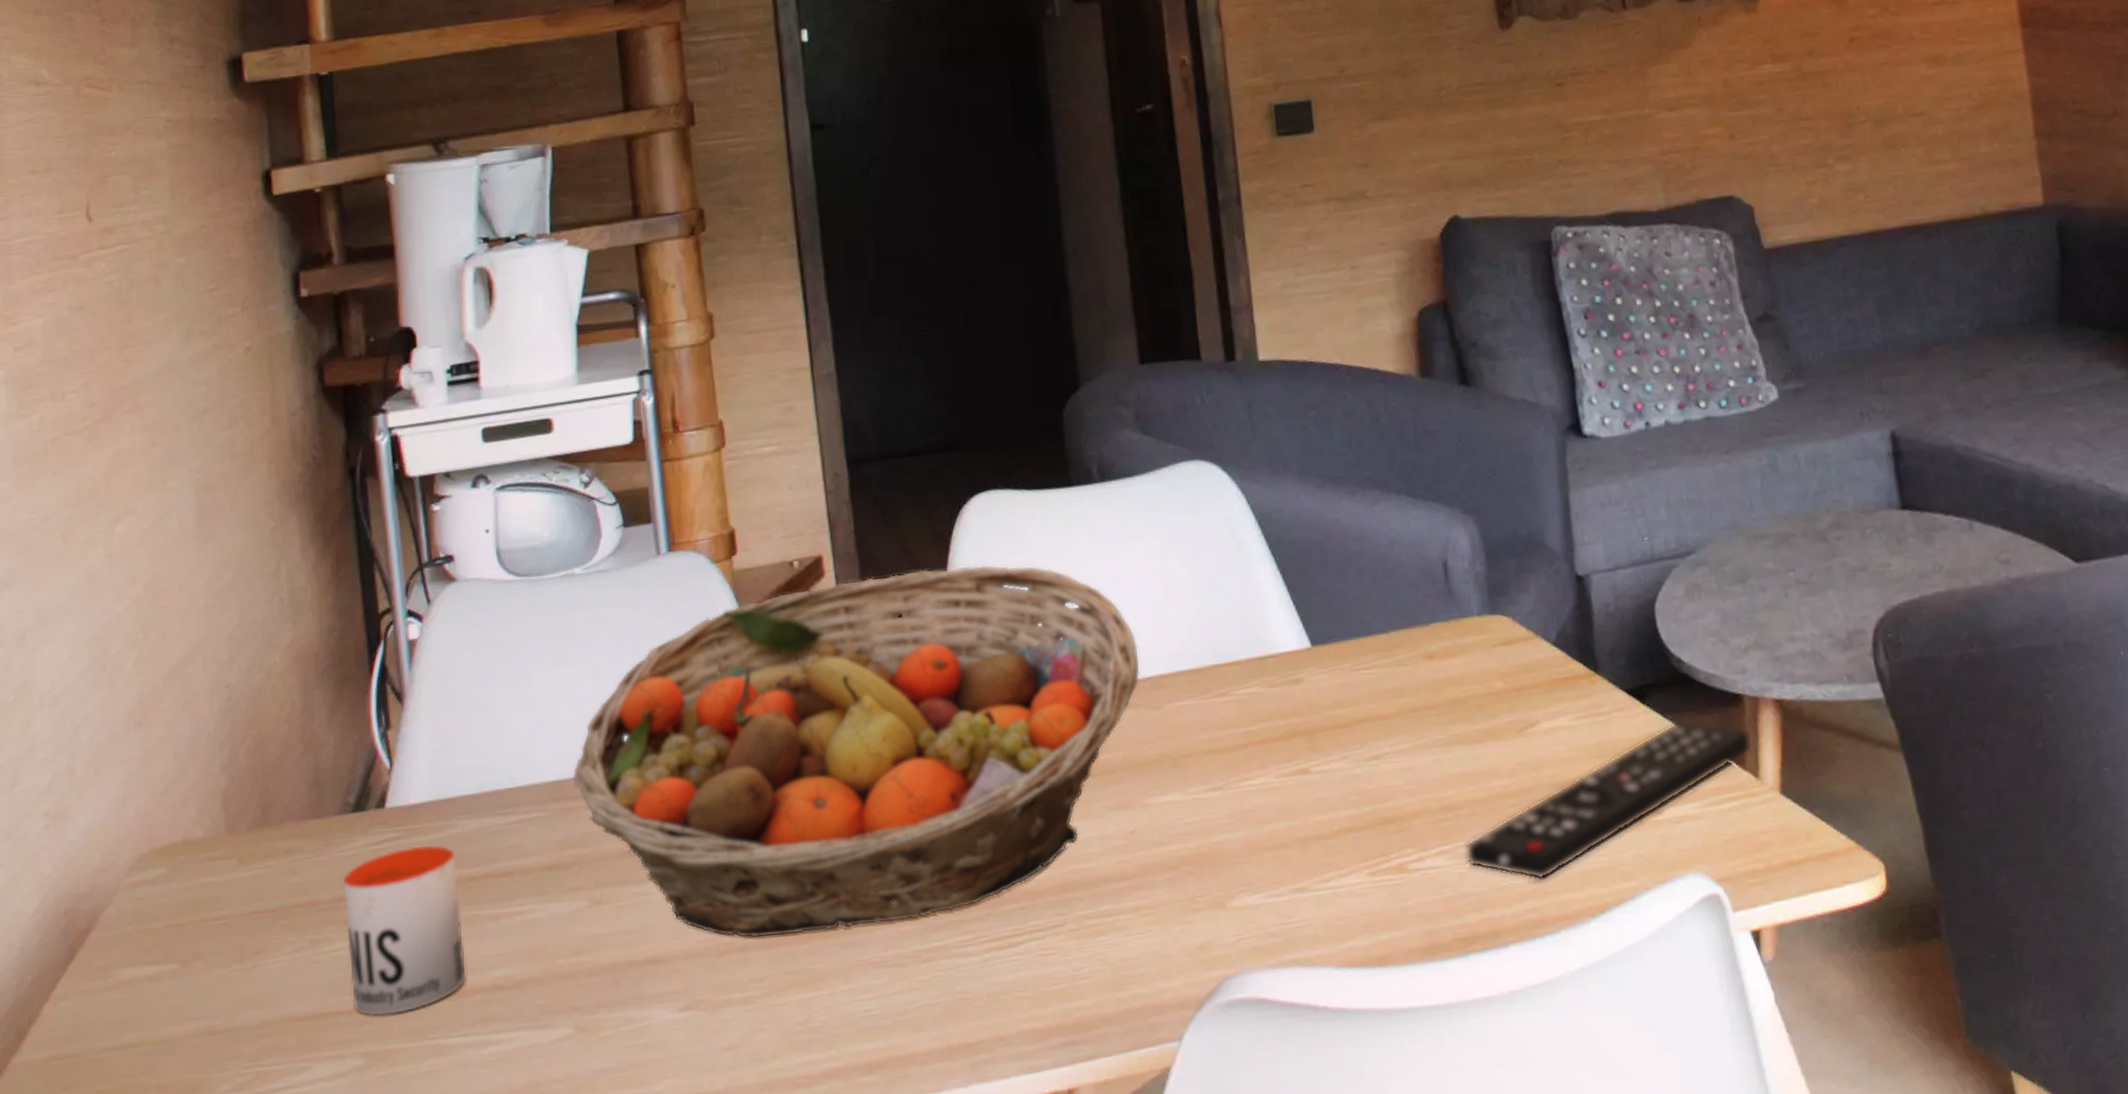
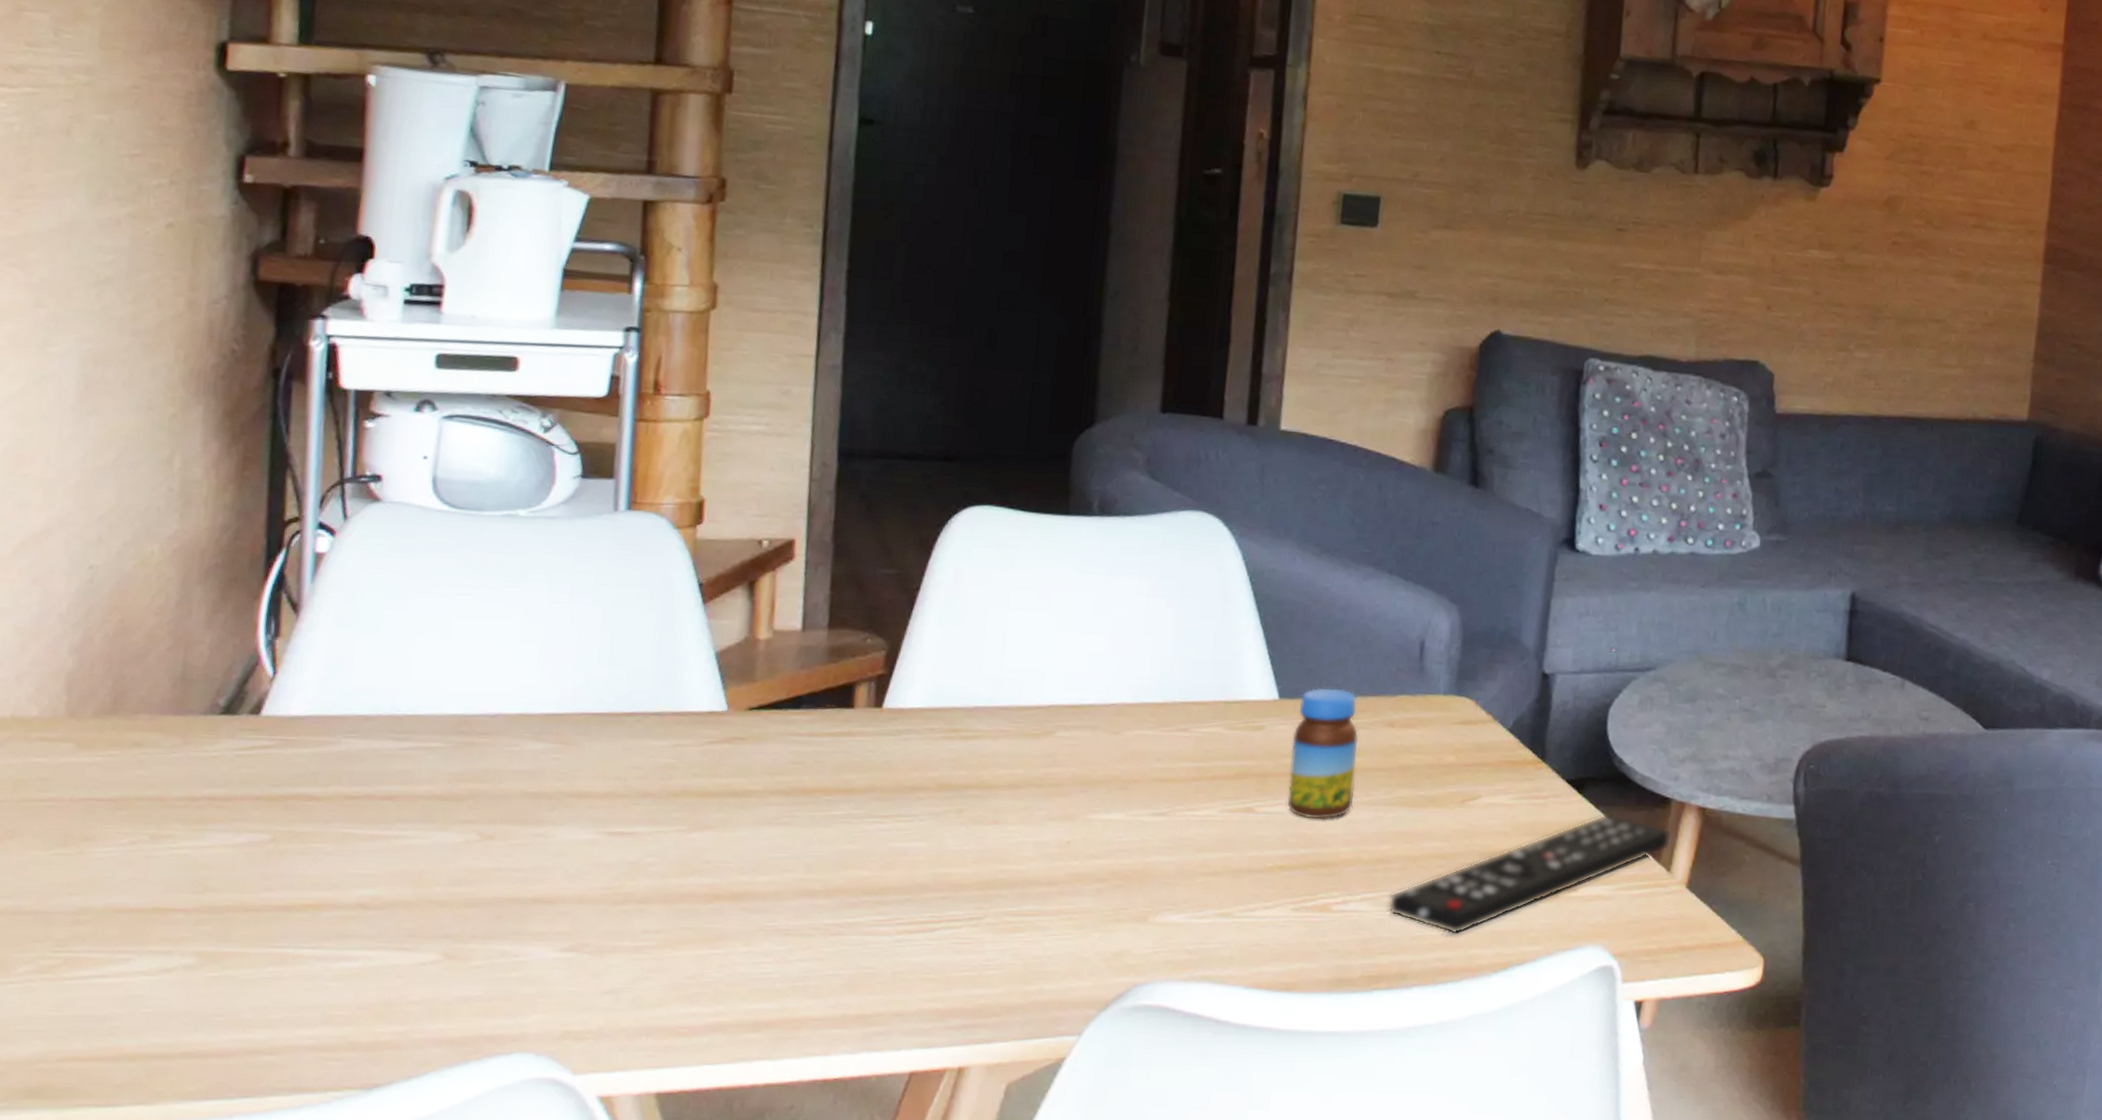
mug: present [343,844,466,1016] -> none [191,757,334,918]
fruit basket: present [573,565,1140,938] -> none [482,568,1108,894]
jar: none [1332,625,1409,772] -> present [1287,688,1359,820]

